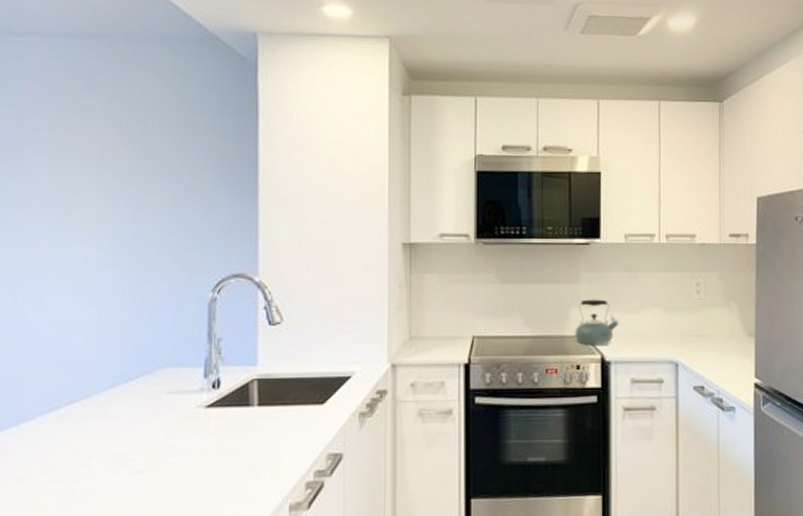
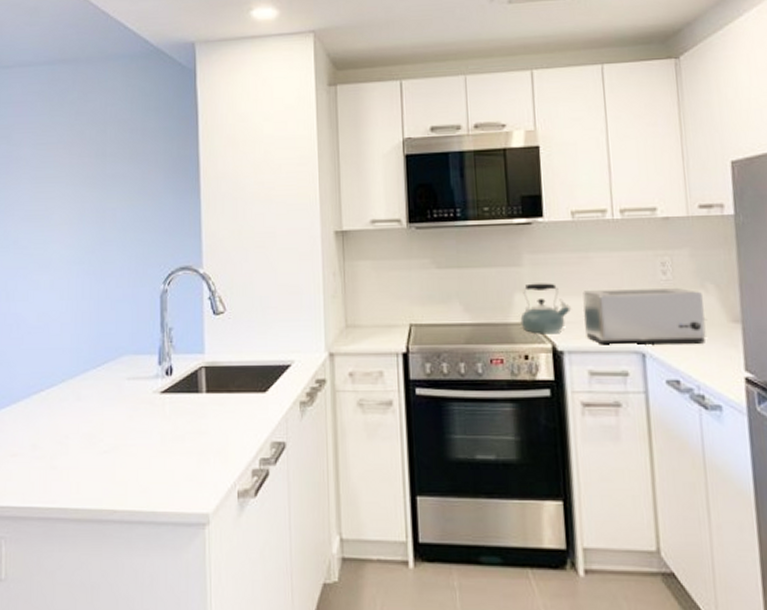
toaster: none [630,306,727,356] -> present [583,288,706,345]

